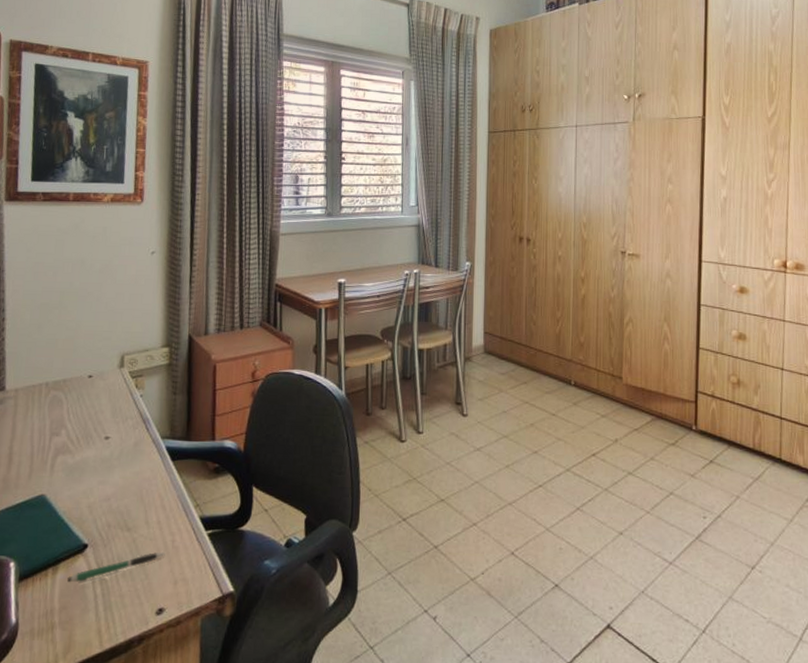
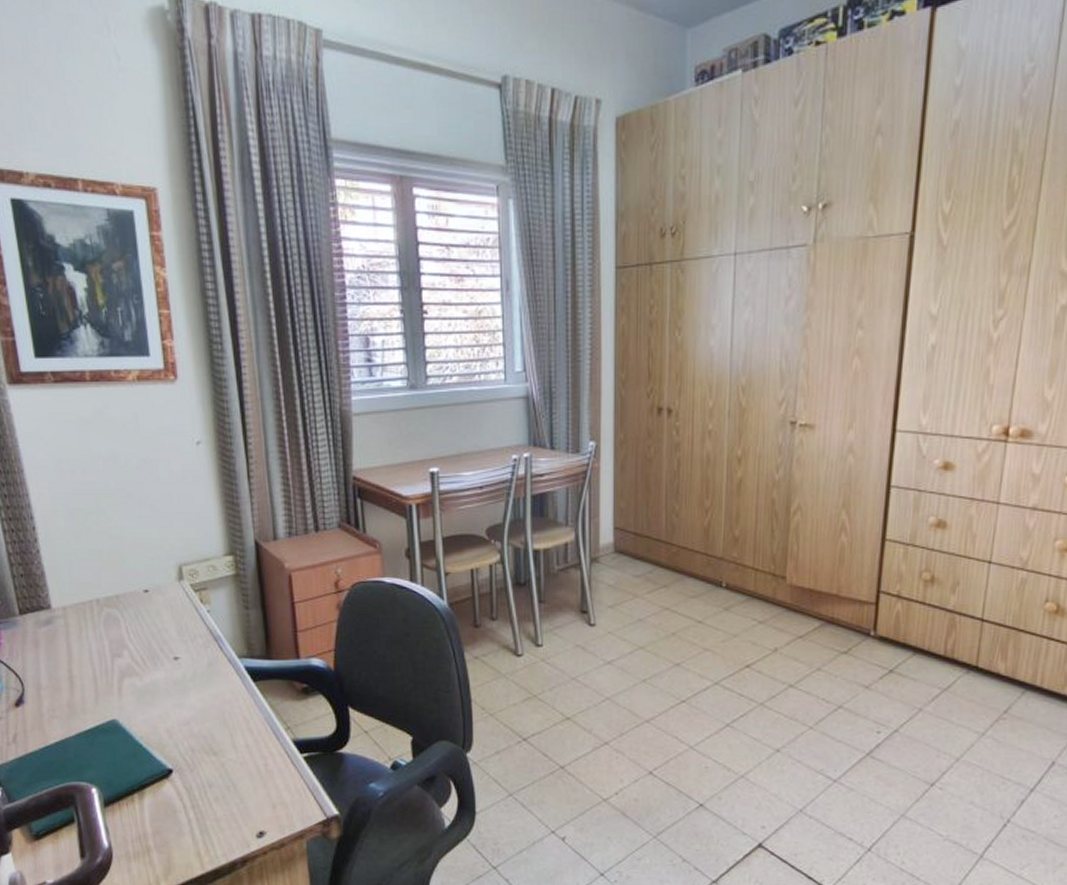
pen: present [67,552,165,583] -> none [156,776,259,808]

